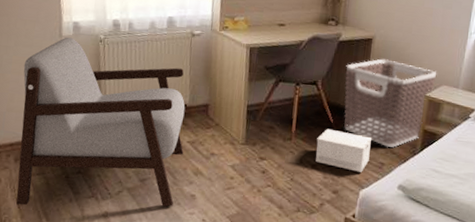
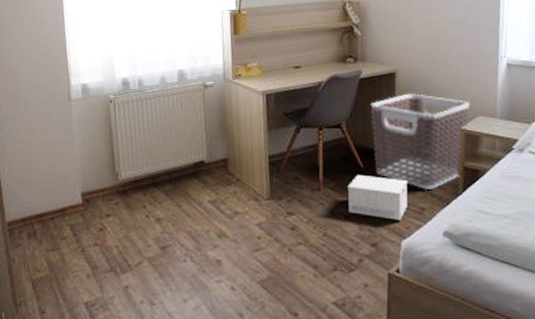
armchair: present [16,37,186,207] -> none [31,100,205,286]

